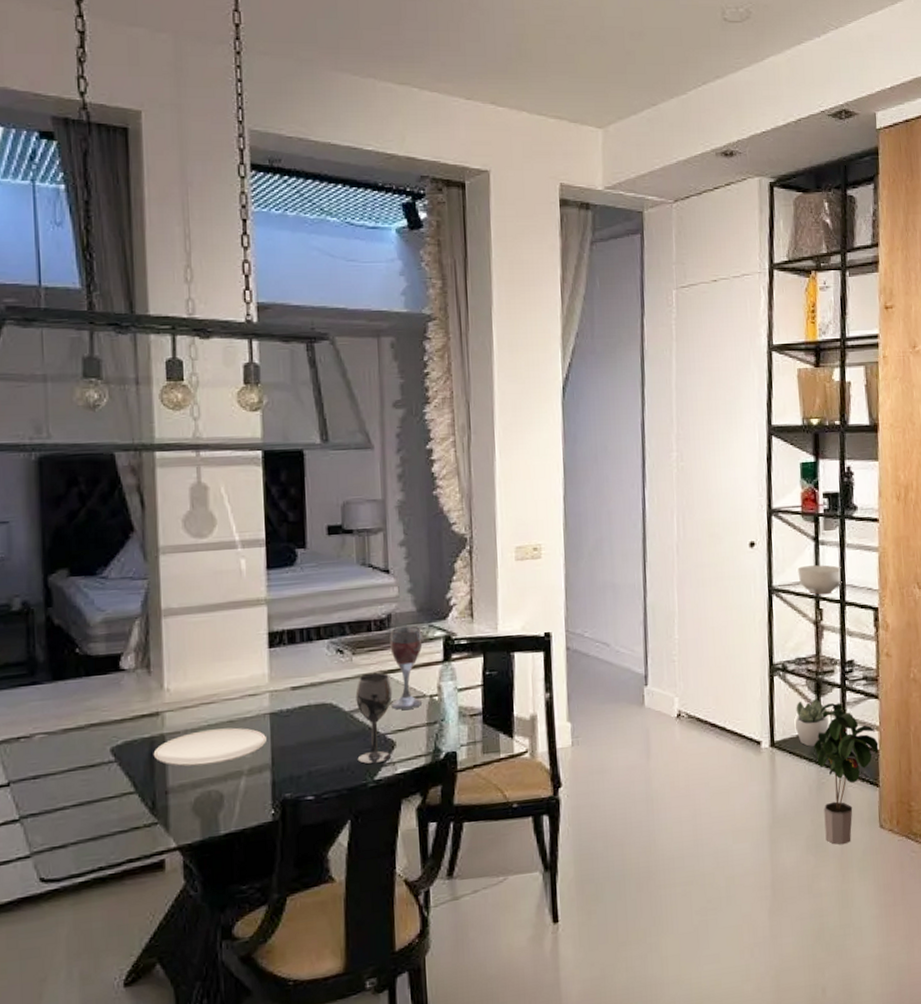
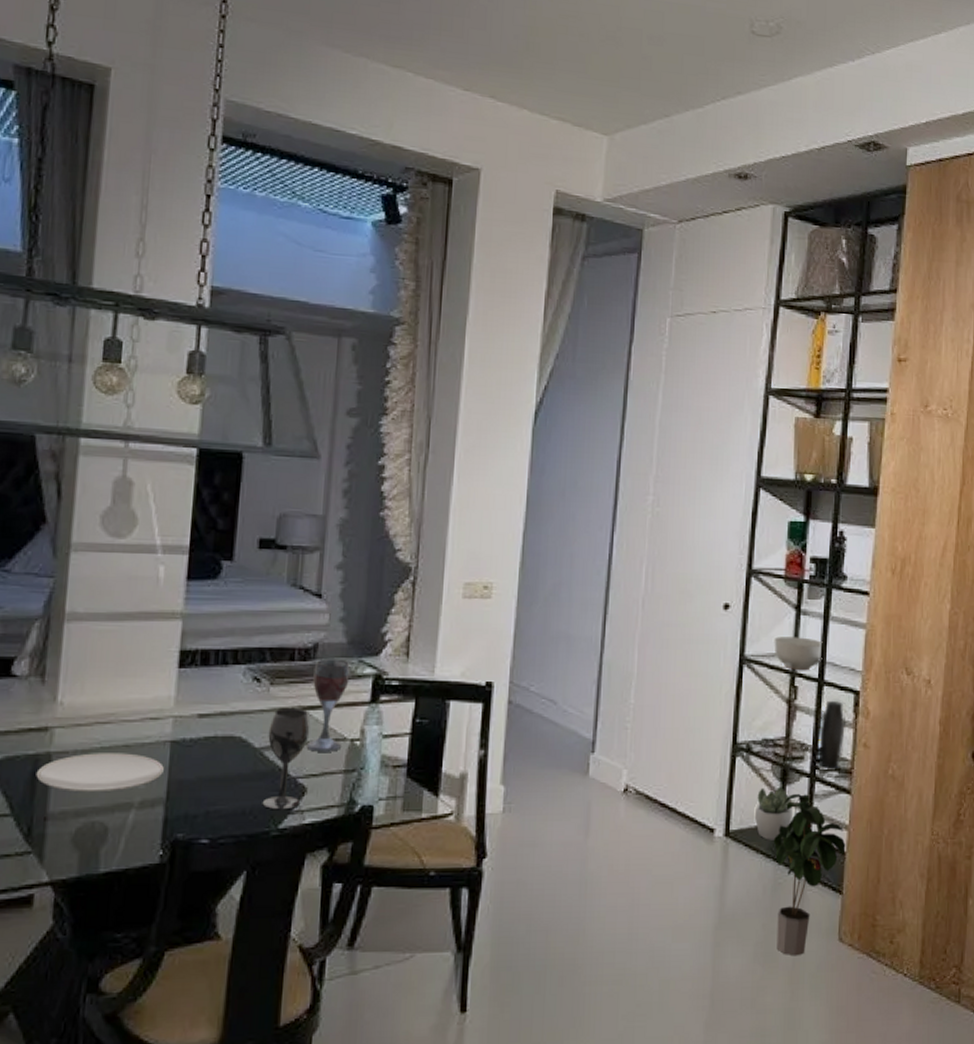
vase: none [846,618,868,678] -> present [818,701,845,769]

